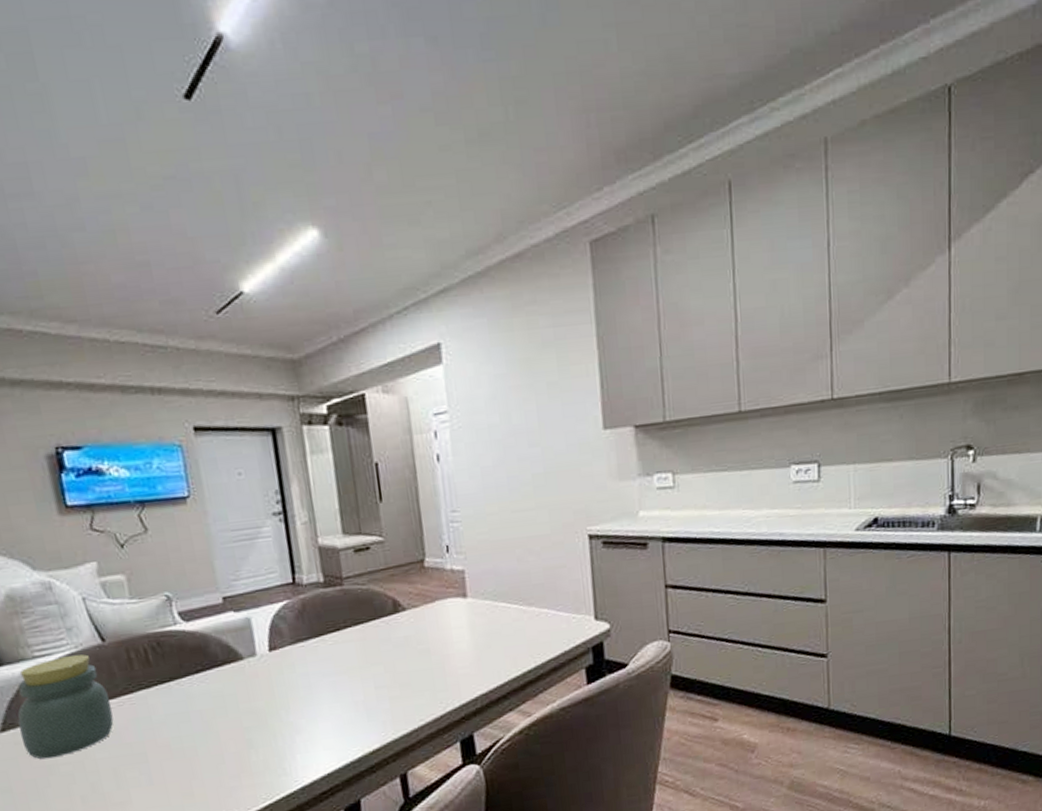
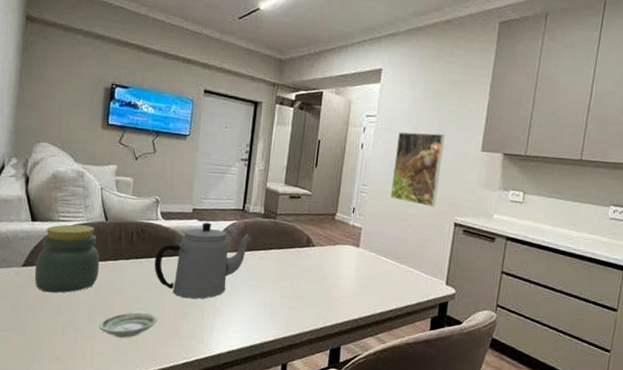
saucer: none [133,753,214,796] -> present [99,312,158,338]
teapot: none [186,611,316,721] -> present [154,222,252,299]
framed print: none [484,417,558,522] -> present [390,132,445,207]

